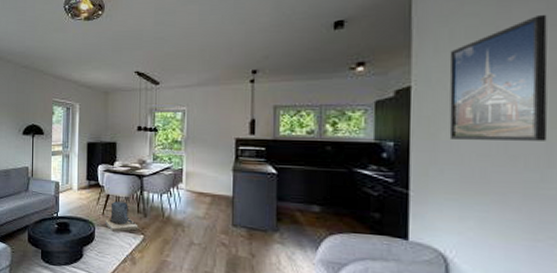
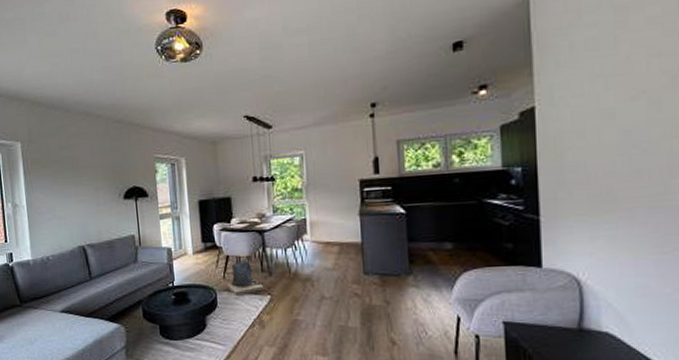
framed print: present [449,14,548,141] -> none [571,19,669,159]

